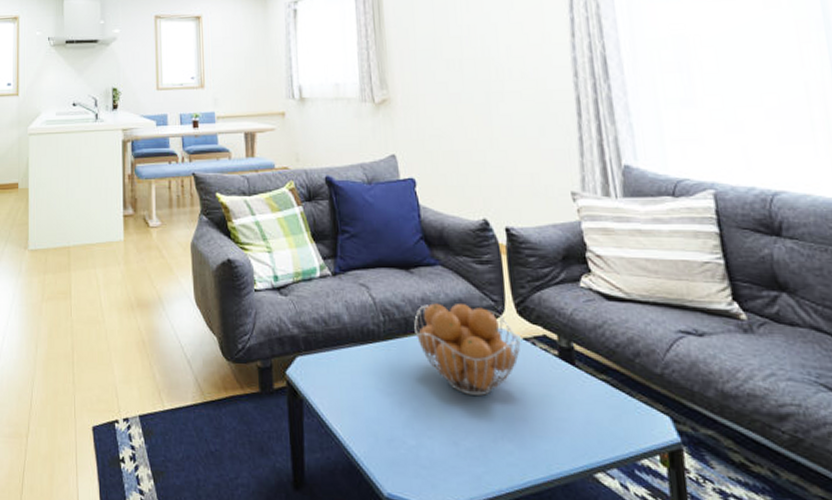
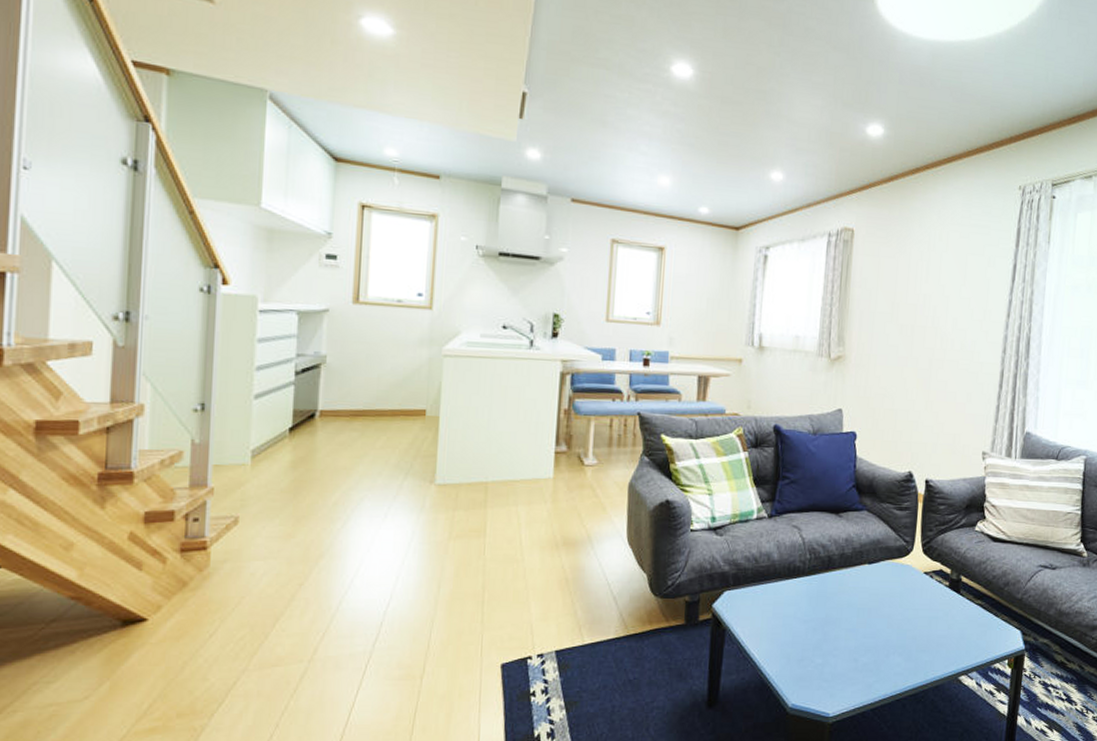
fruit basket: present [414,303,521,397] -> none [835,543,922,621]

